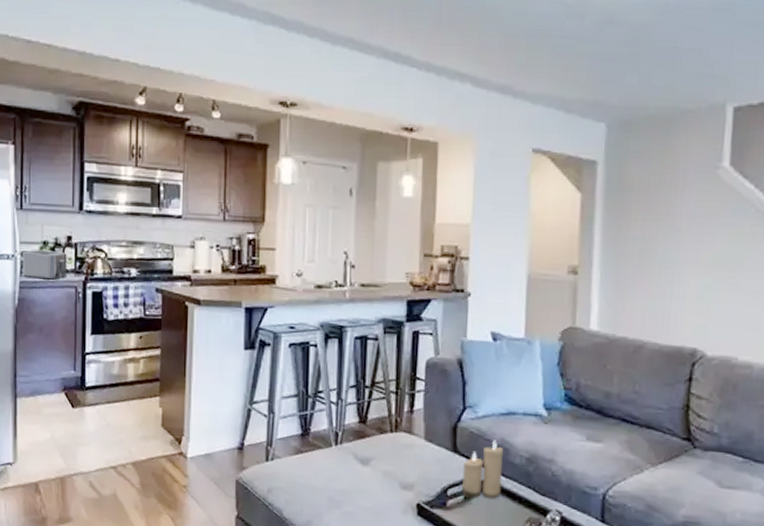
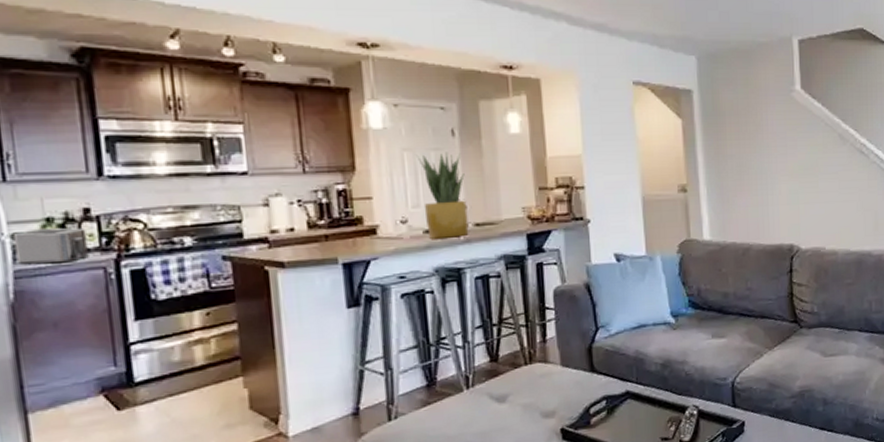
planter: none [316,211,357,296] -> present [416,152,469,239]
candle: present [462,440,504,500] -> none [602,353,642,412]

